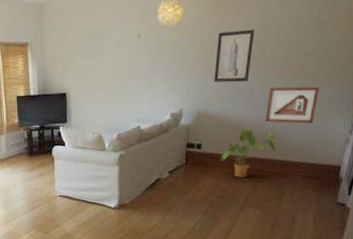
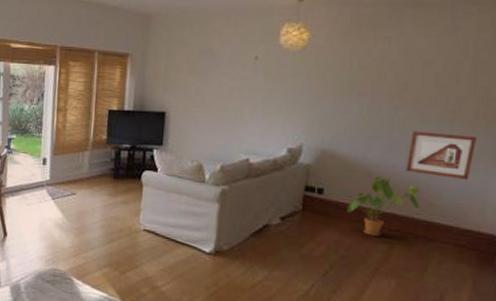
wall art: present [214,29,255,83] -> none [343,62,395,122]

